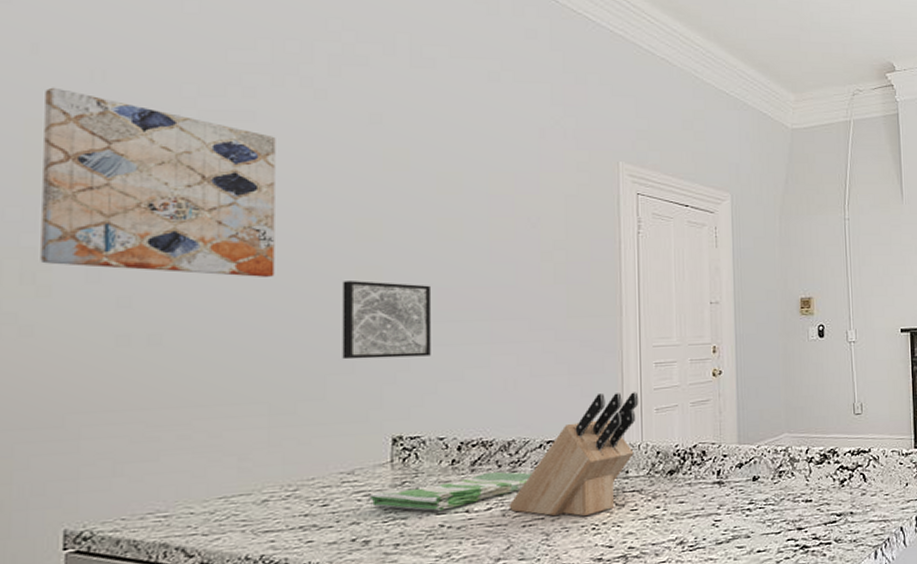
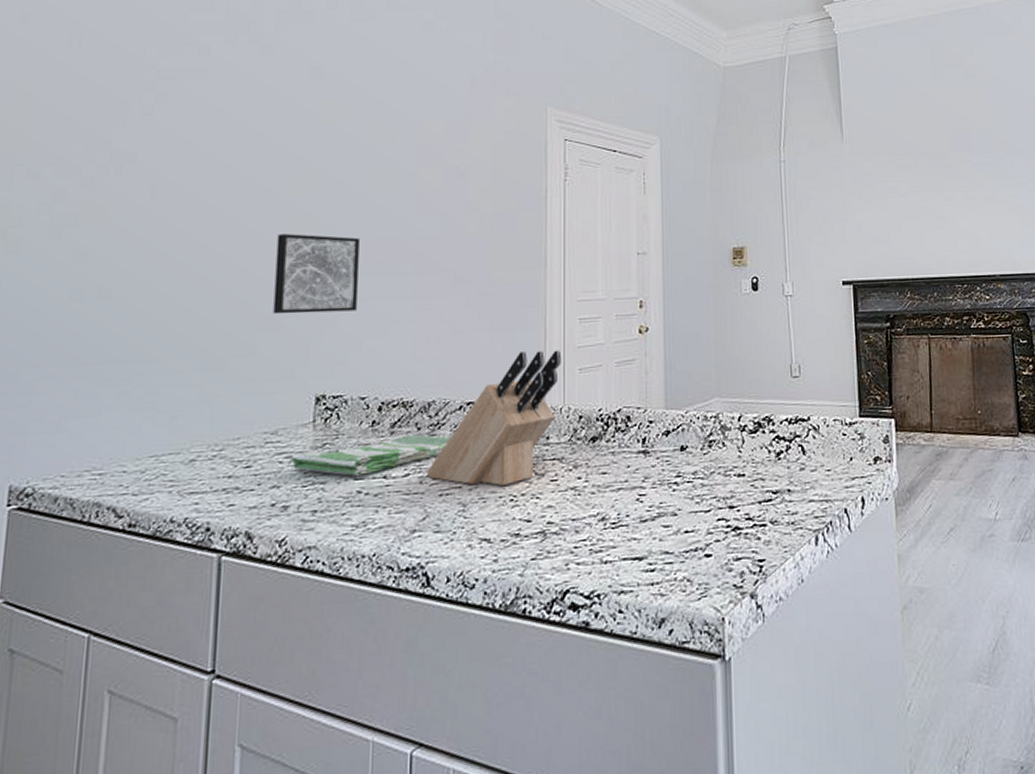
wall art: present [40,87,276,277] -> none [12,53,225,231]

